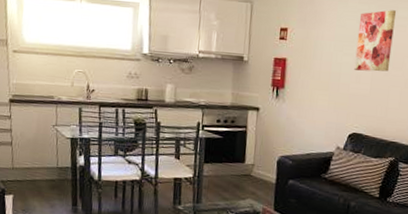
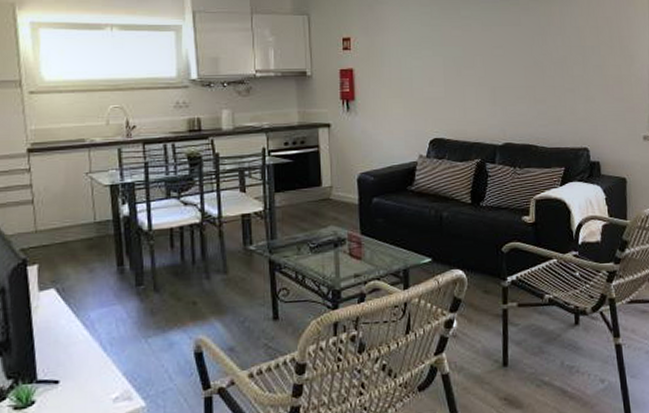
wall art: present [354,10,397,72] -> none [423,10,461,73]

